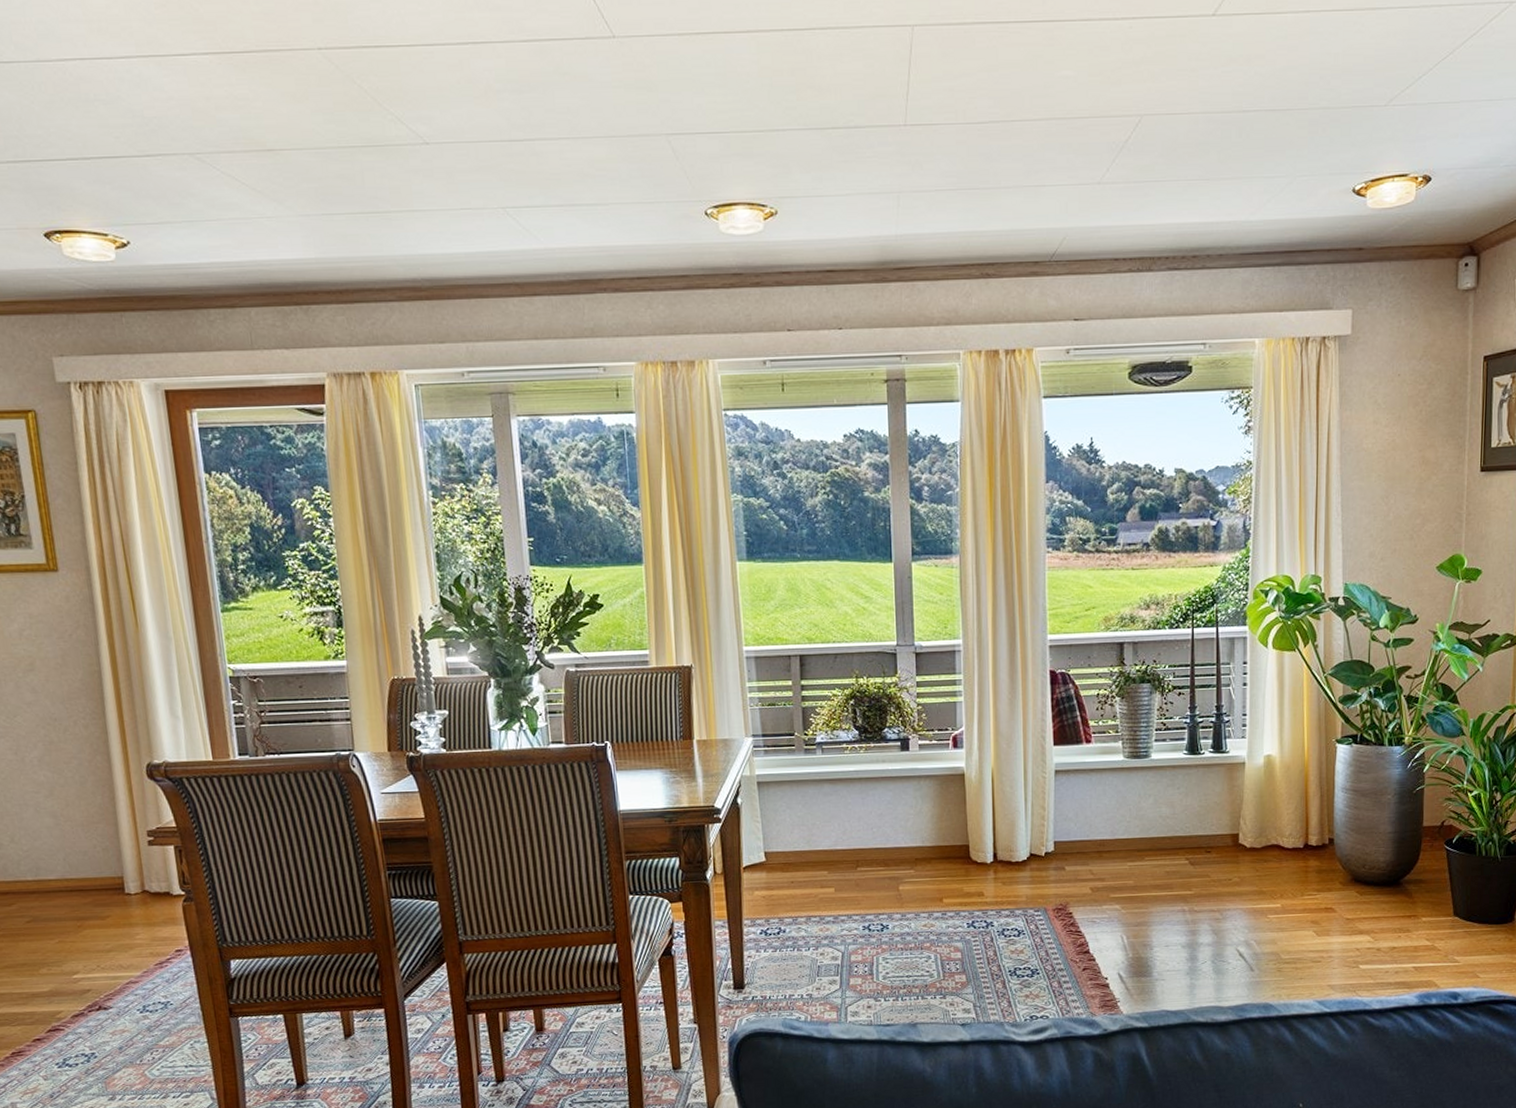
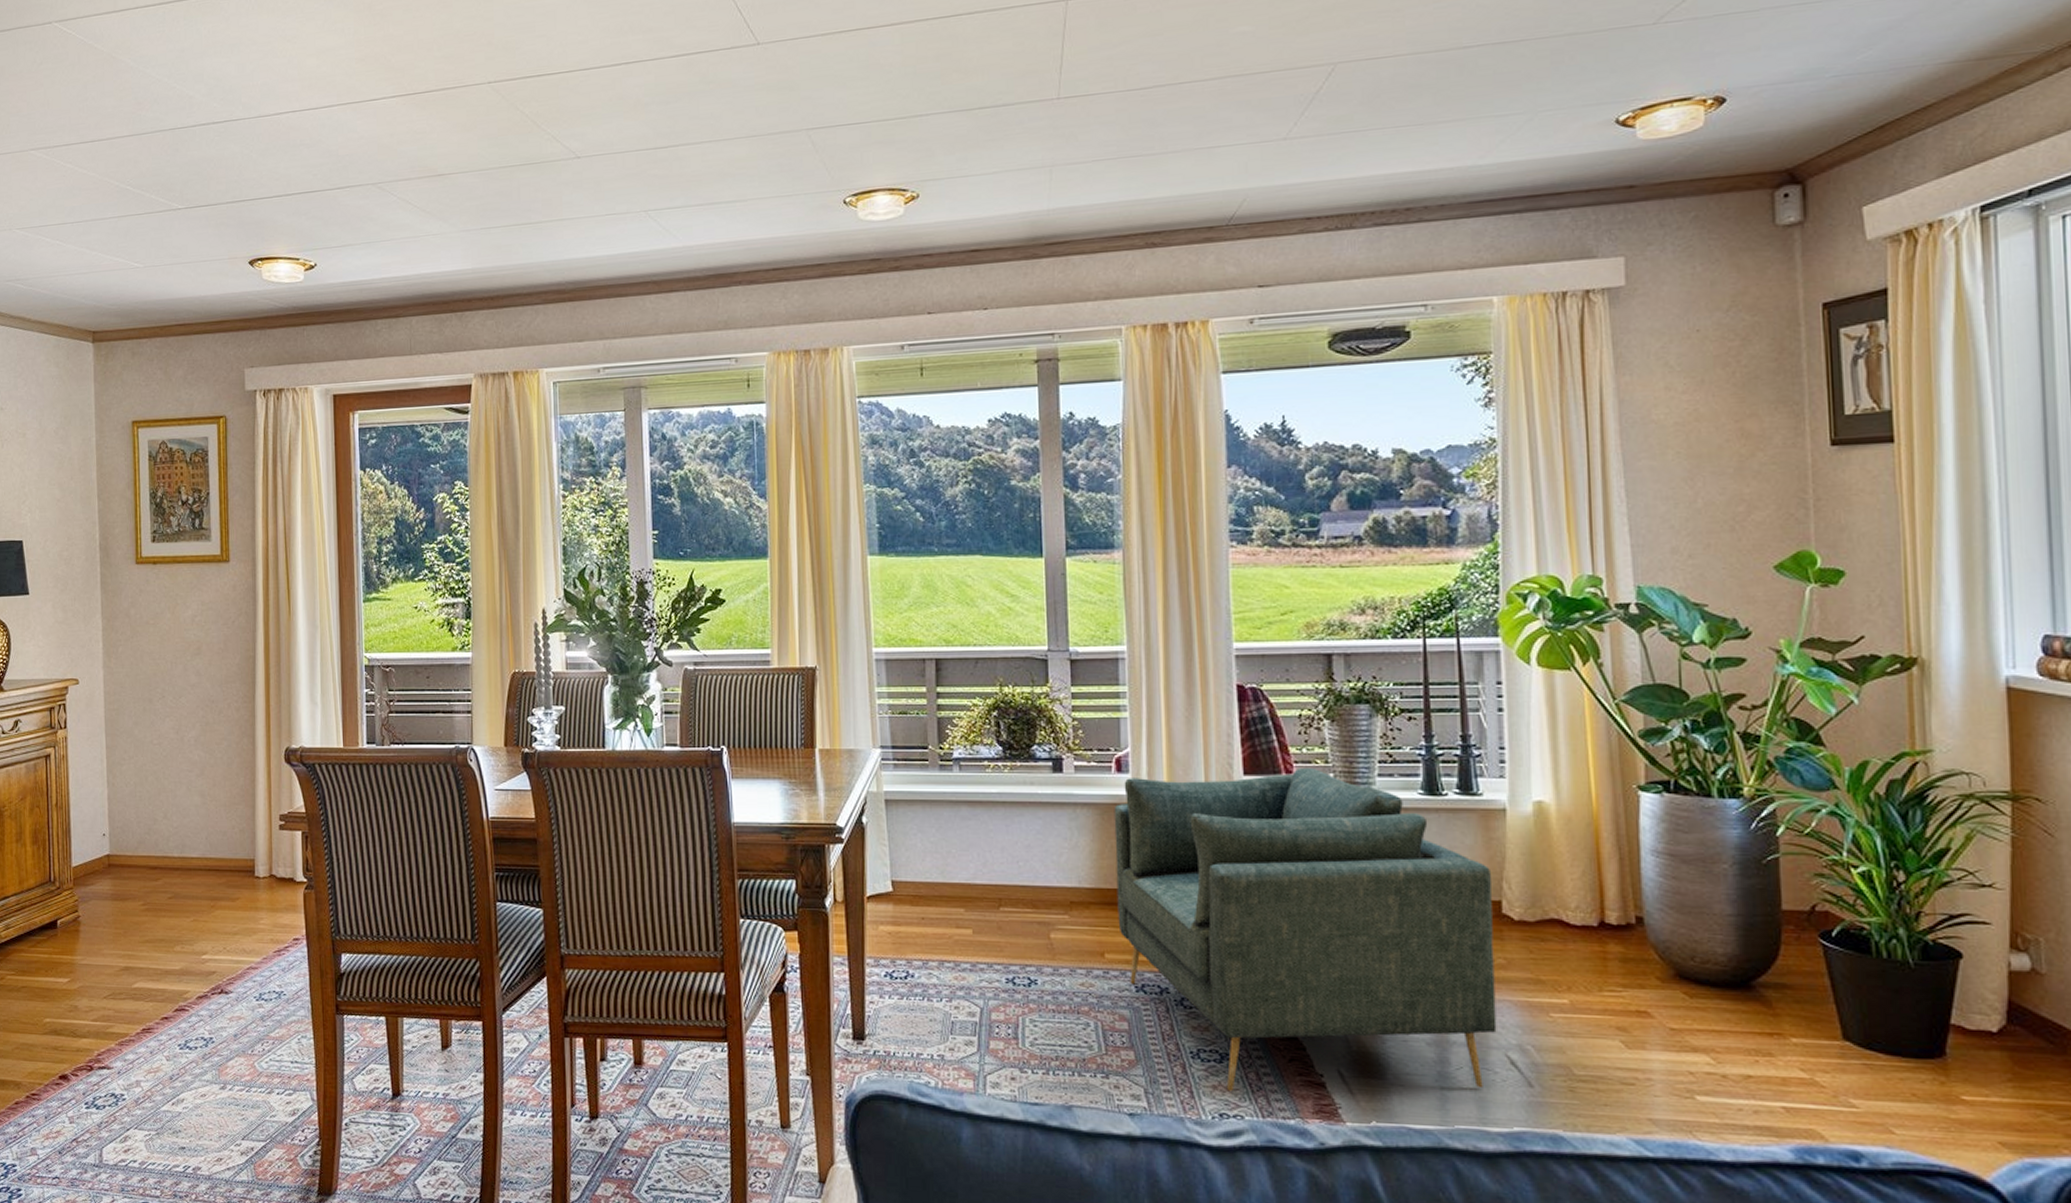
armchair: none [951,737,1233,998] -> present [1114,767,1497,1092]

